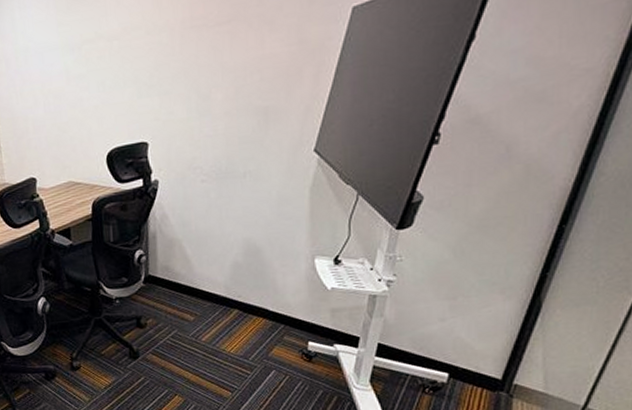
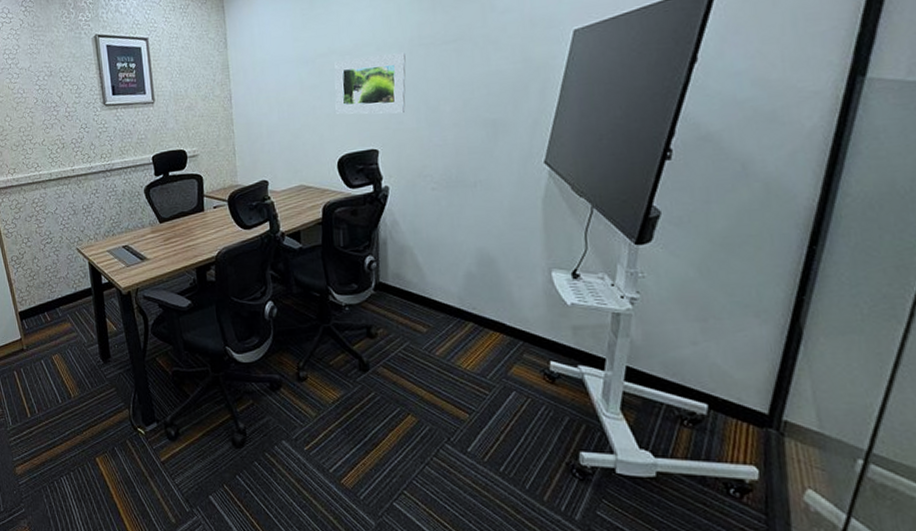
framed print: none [102,36,177,106] -> present [335,52,406,114]

